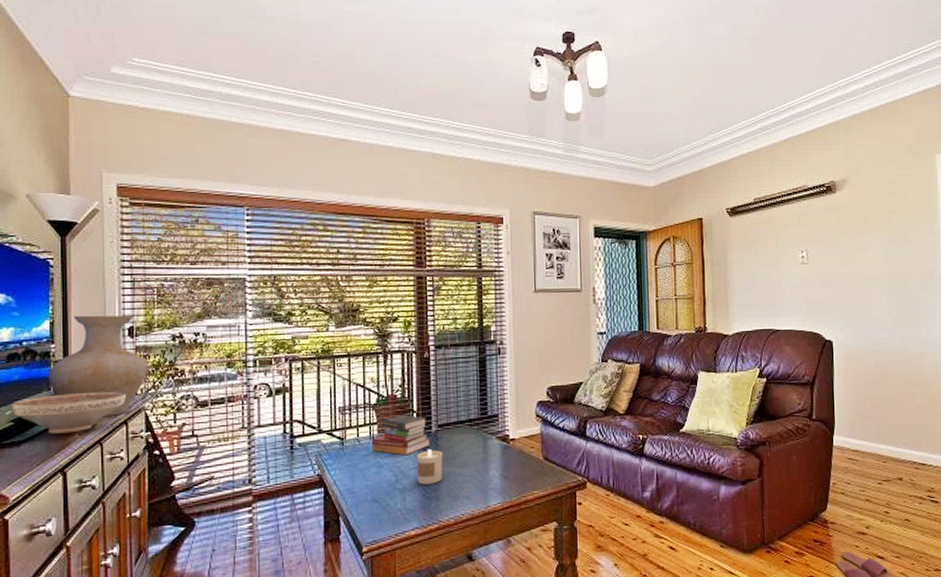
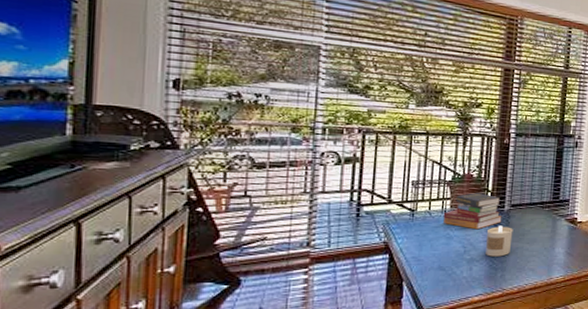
decorative bowl: present [11,391,126,434] -> none [9,140,165,183]
vase: present [48,315,149,416] -> none [63,59,196,169]

